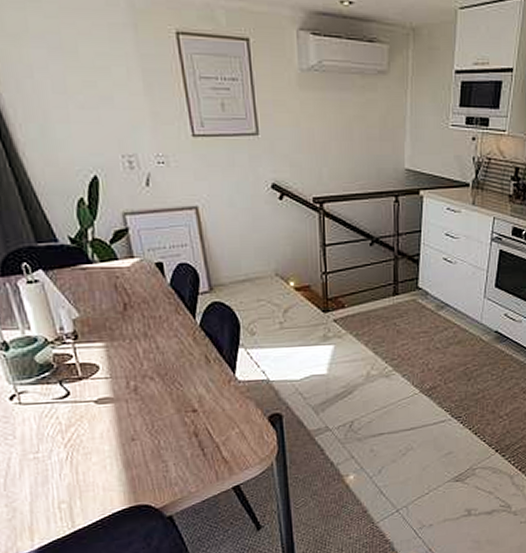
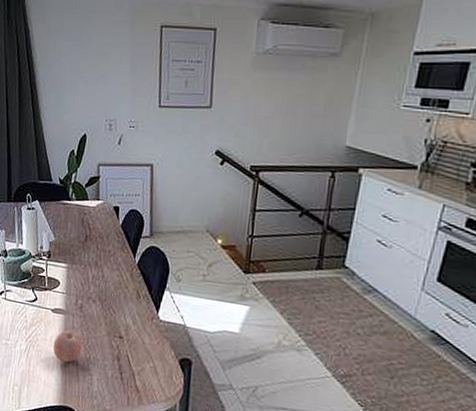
fruit: none [105,418,147,458] -> present [53,330,83,363]

